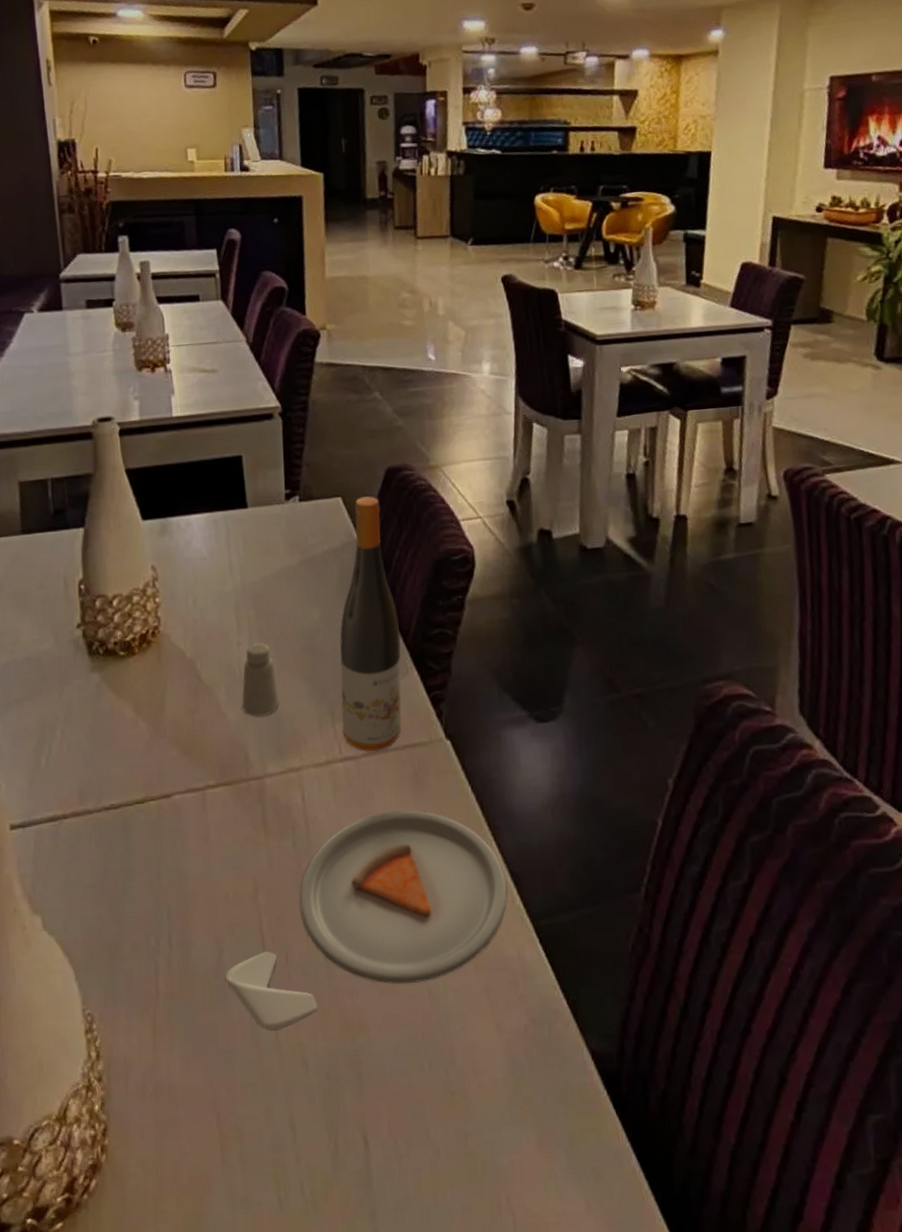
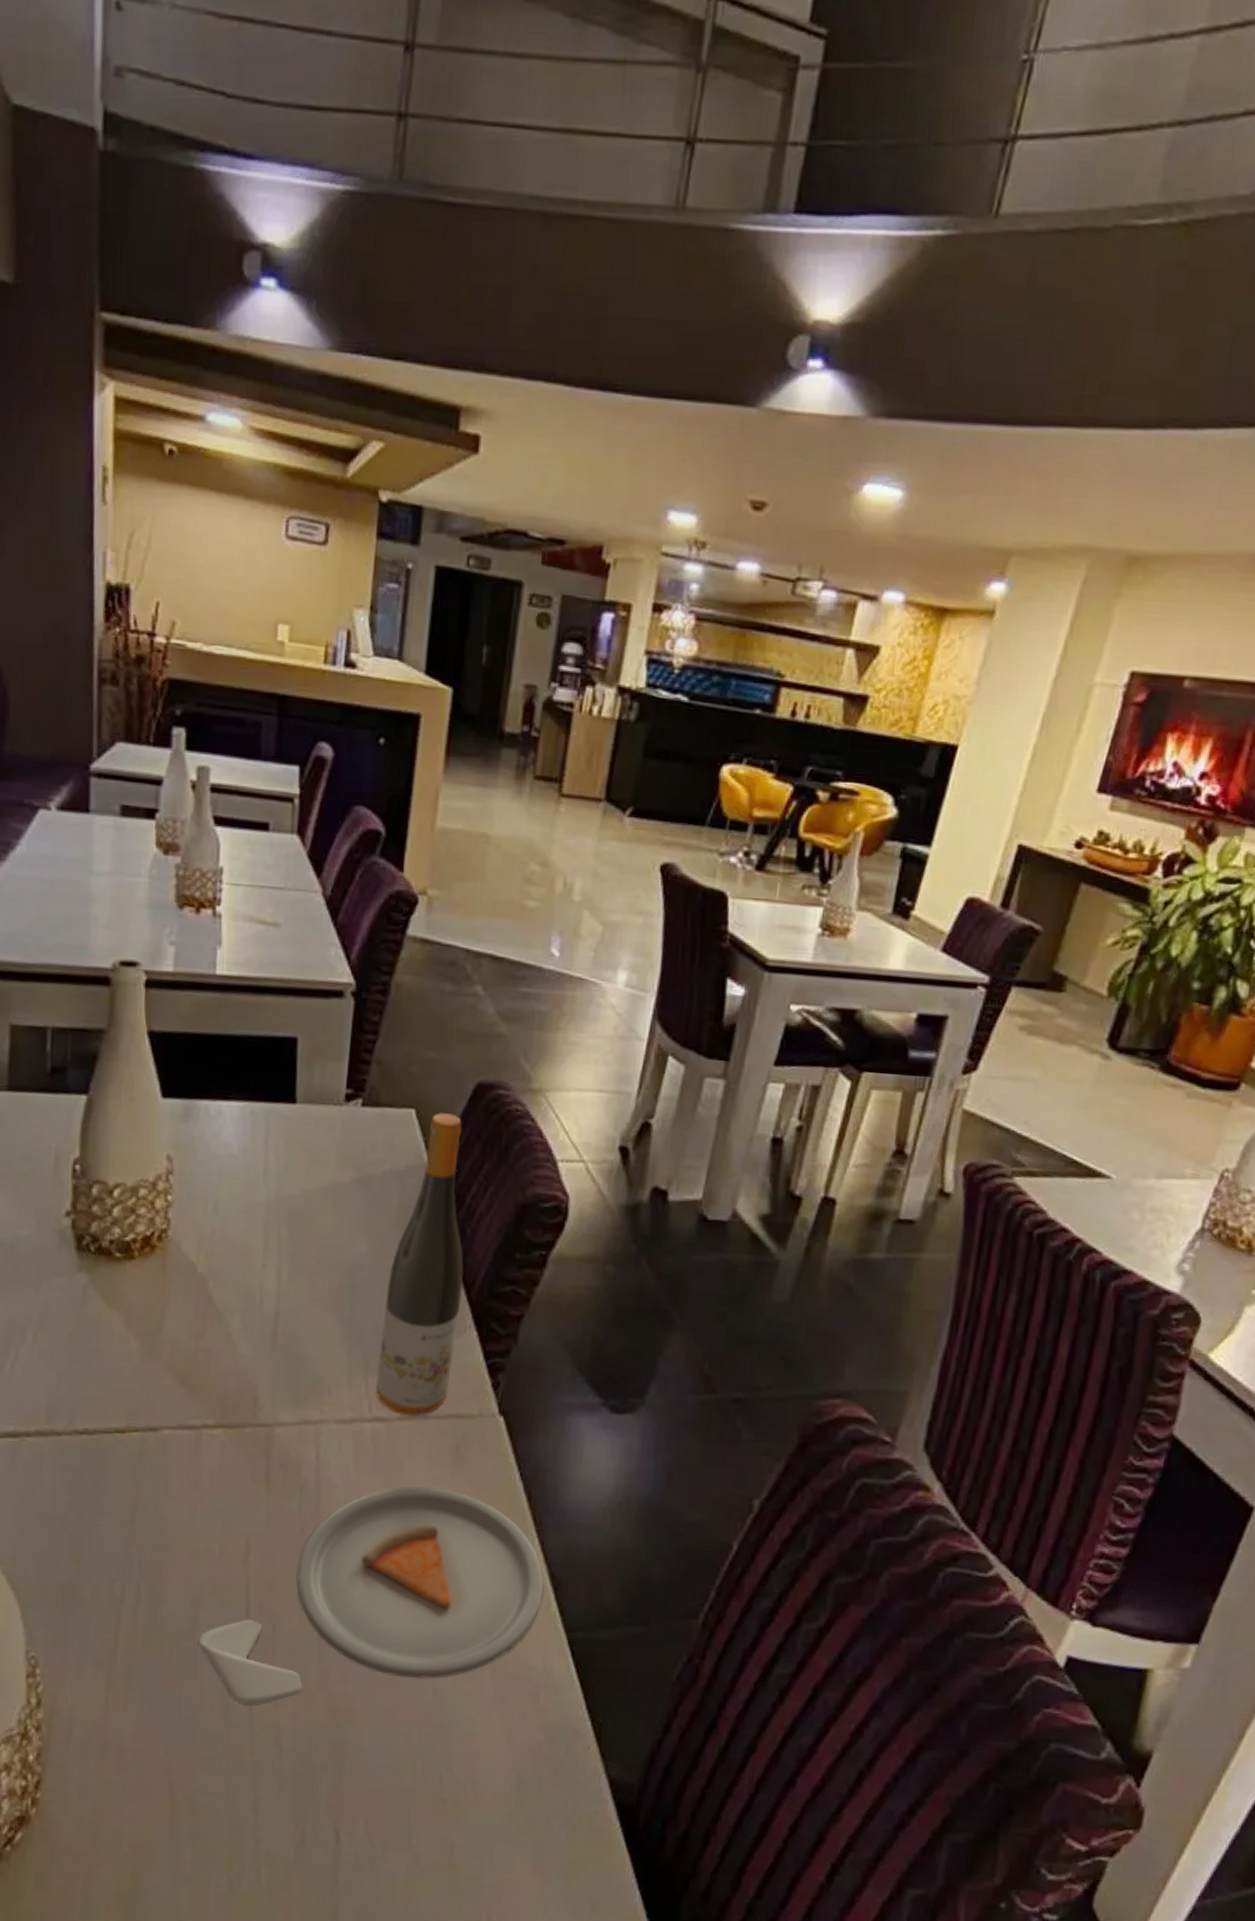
saltshaker: present [242,642,280,717] -> none [259,1268,305,1356]

